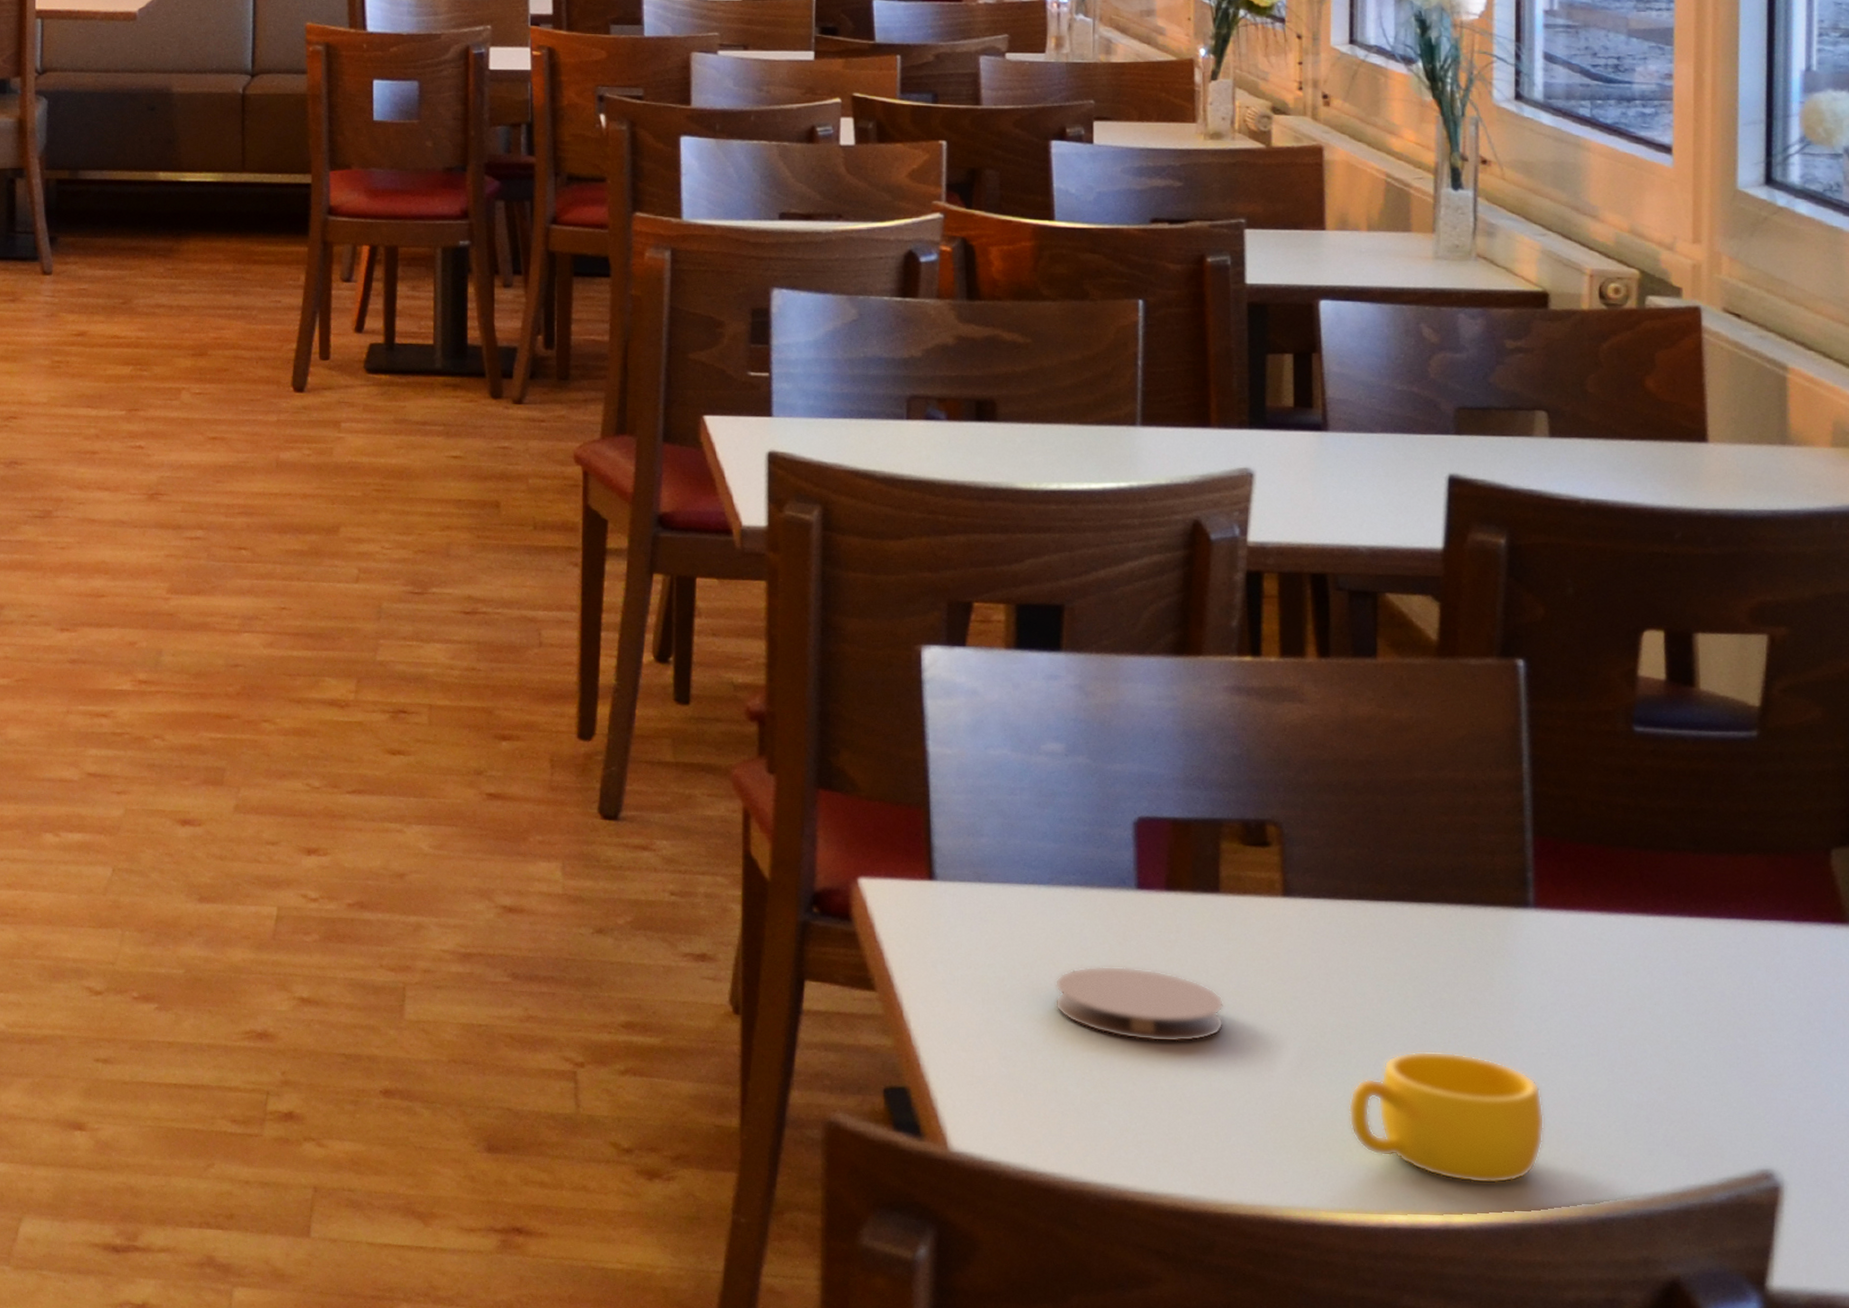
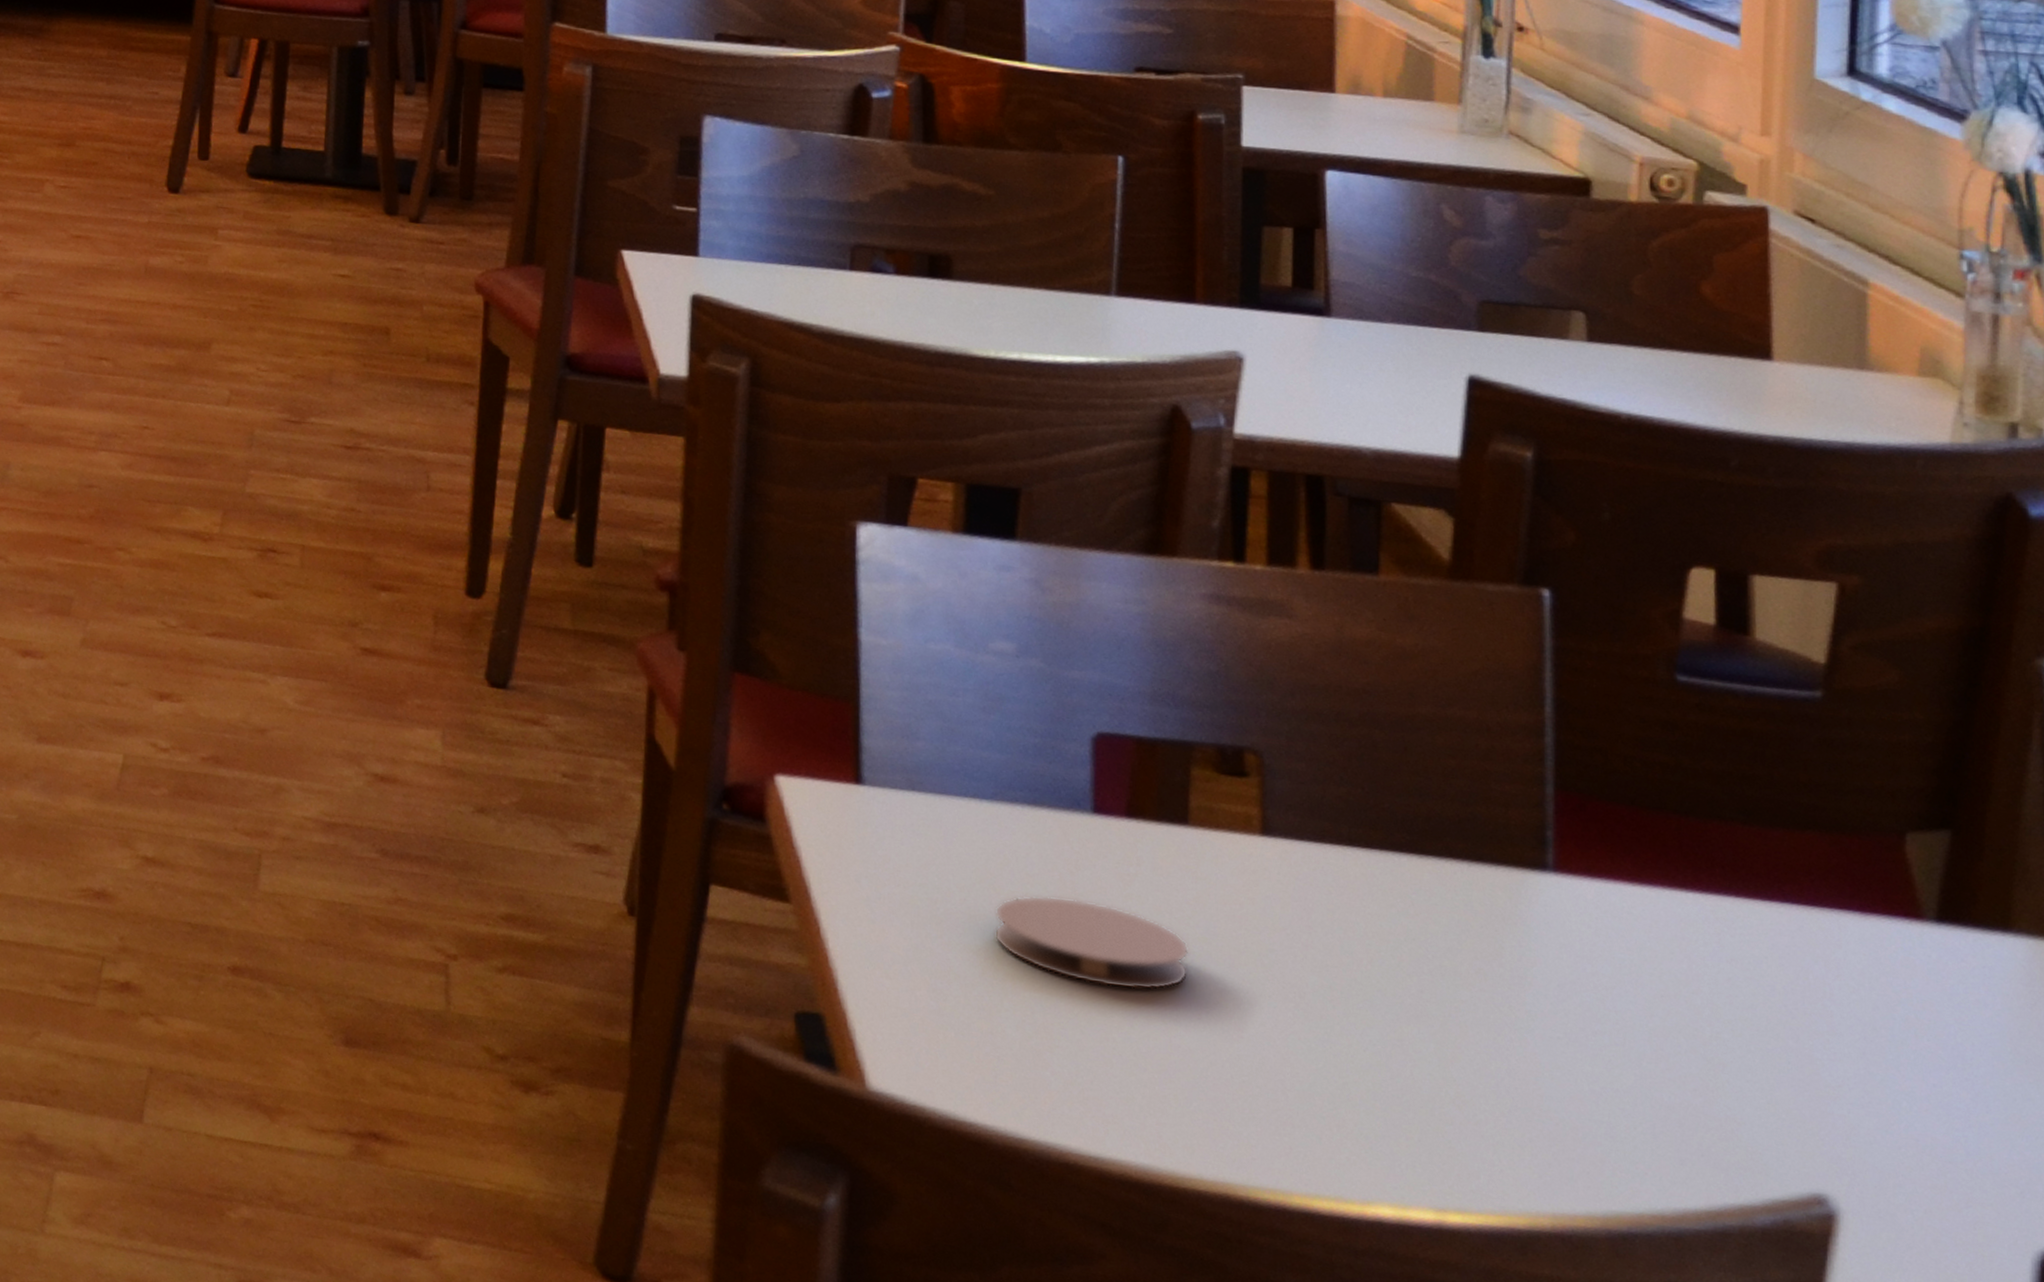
cup: present [1348,1051,1545,1184] -> none [1329,1022,1559,1183]

